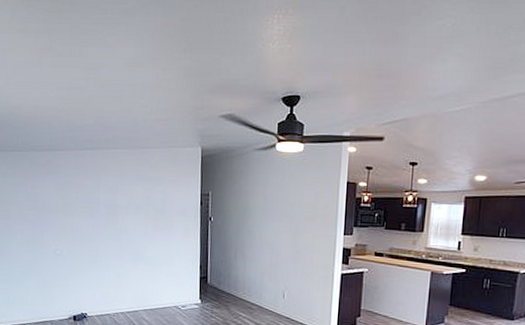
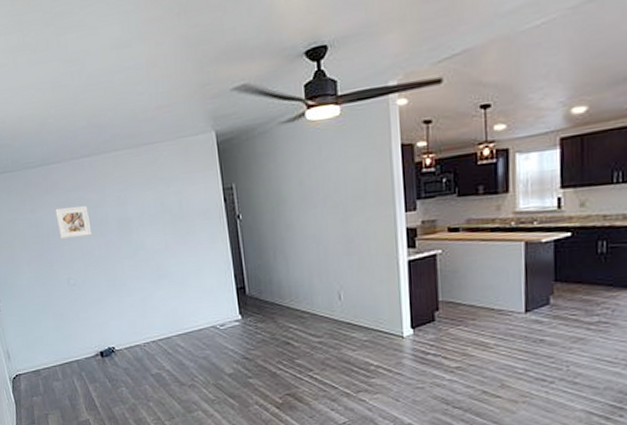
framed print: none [53,188,83,216] -> present [55,206,92,239]

